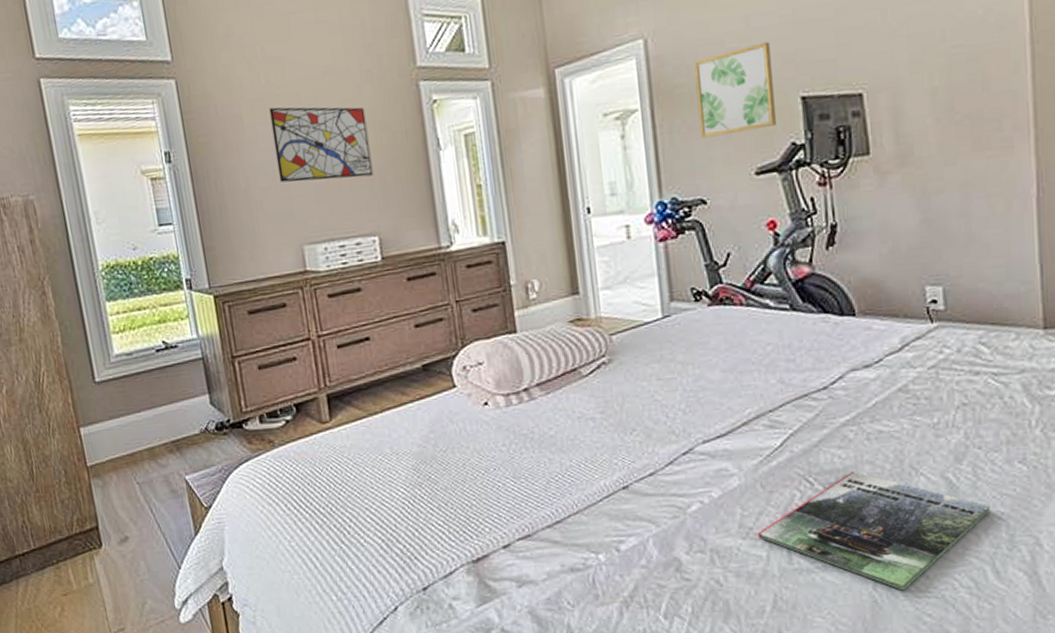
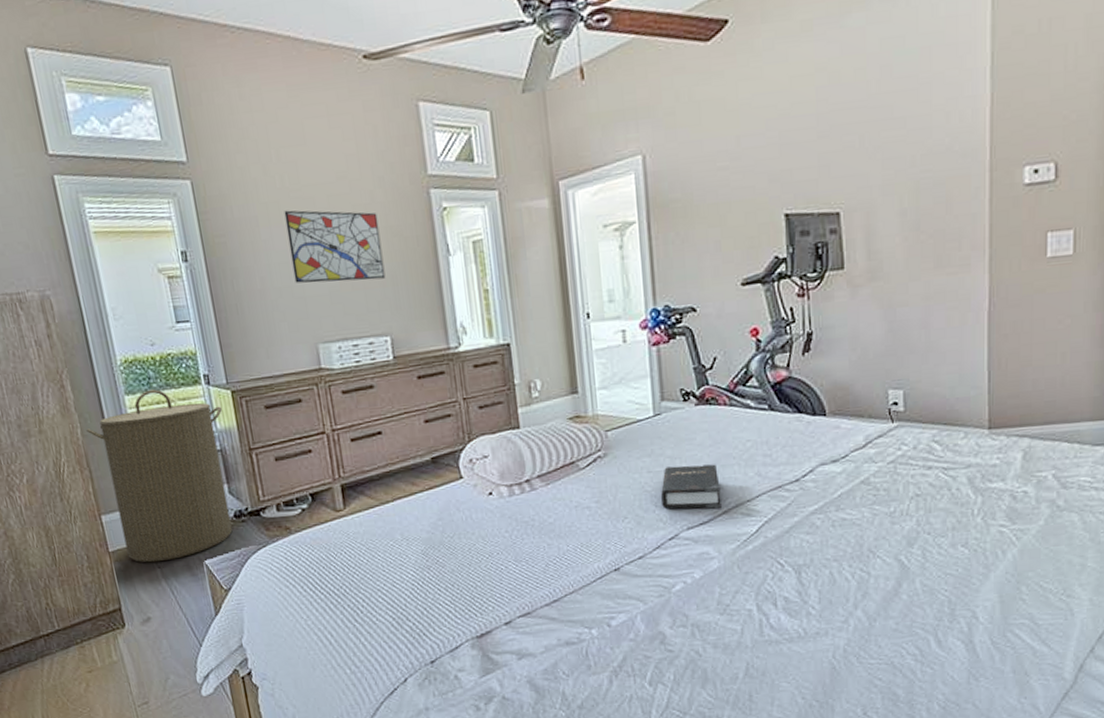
laundry hamper: none [66,295,214,478] -> present [86,389,233,563]
hardback book: none [672,370,741,421] -> present [661,464,721,509]
wall art: present [693,41,776,138] -> none [688,161,761,250]
magazine: present [759,472,990,591] -> none [735,555,935,658]

